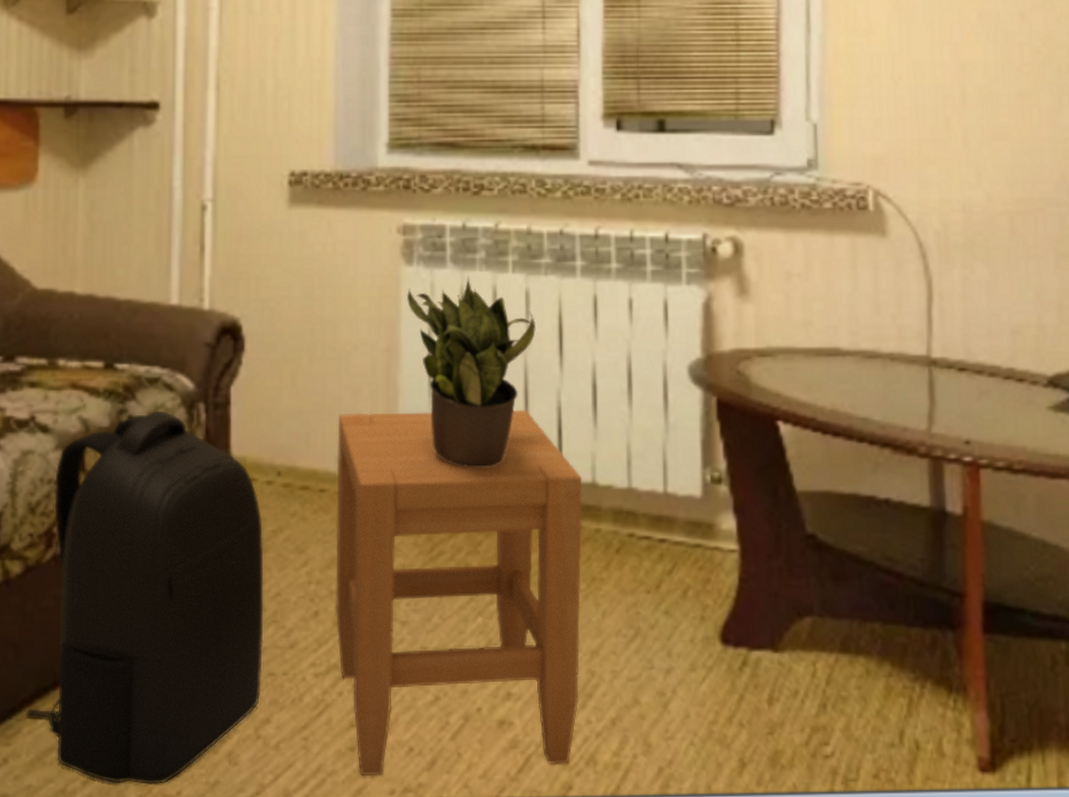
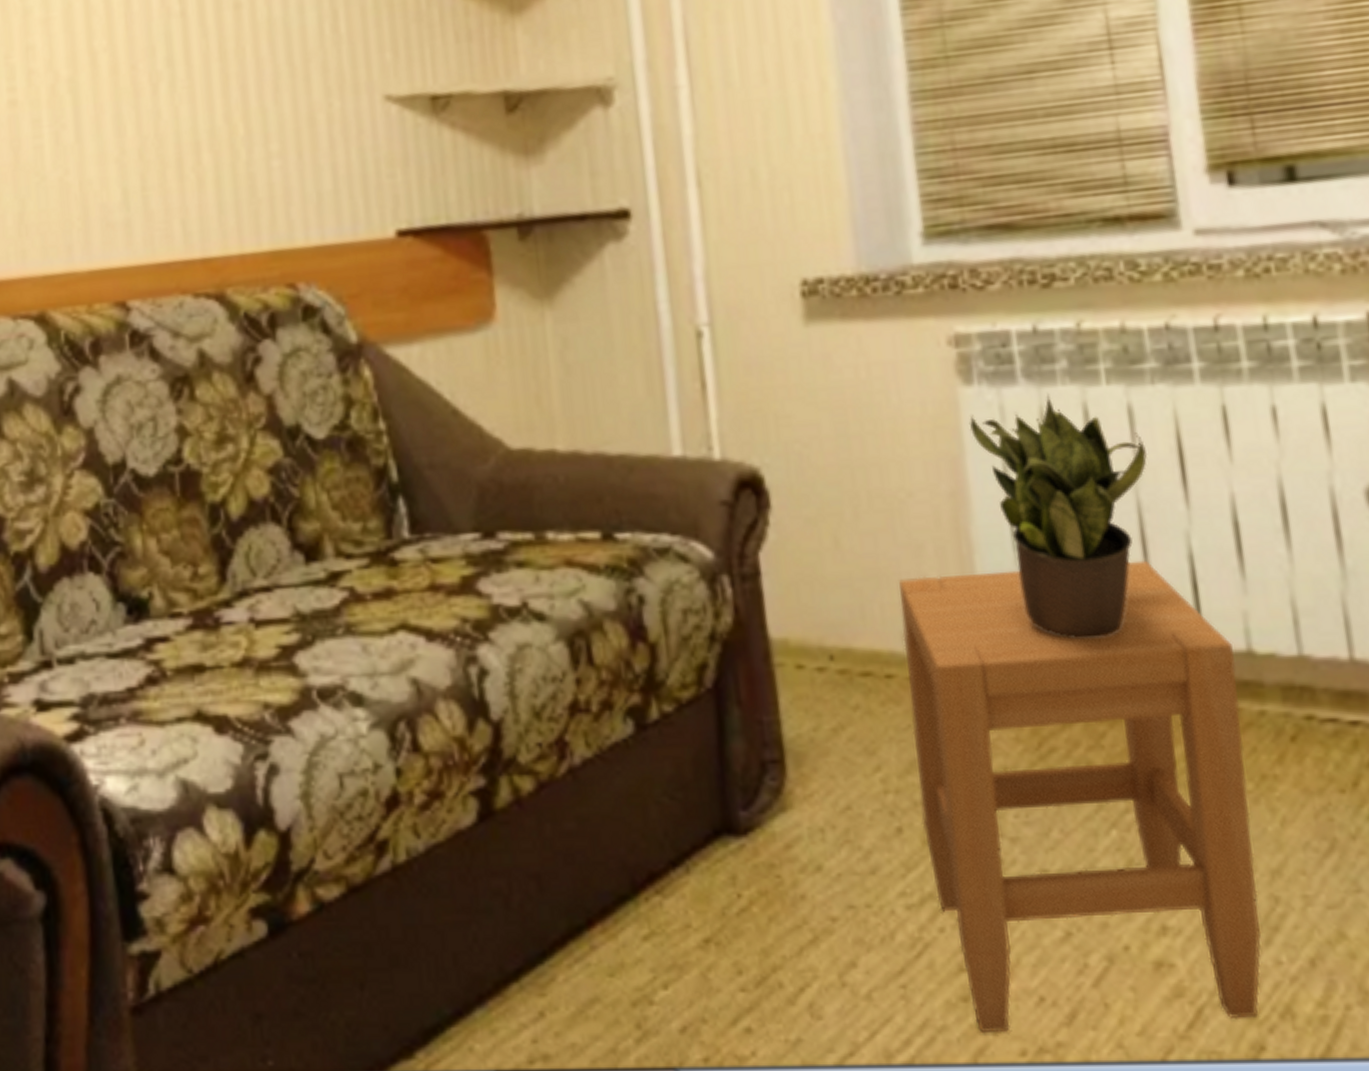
backpack: present [25,410,264,785] -> none [558,586,840,1043]

